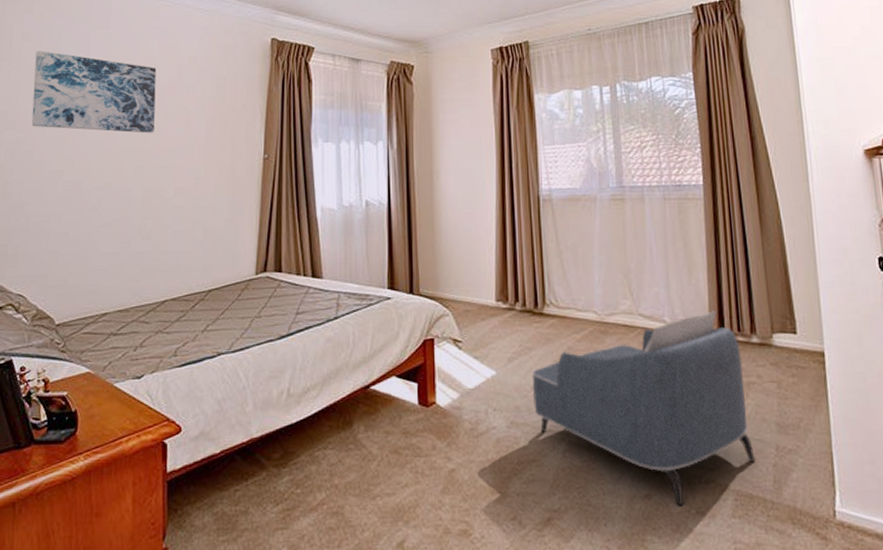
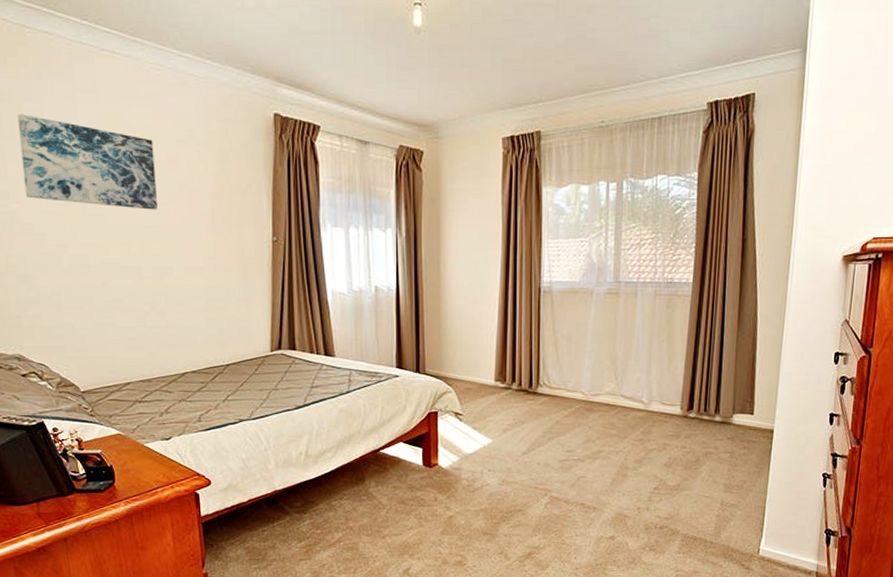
armchair: present [531,311,755,507] -> none [522,394,704,545]

